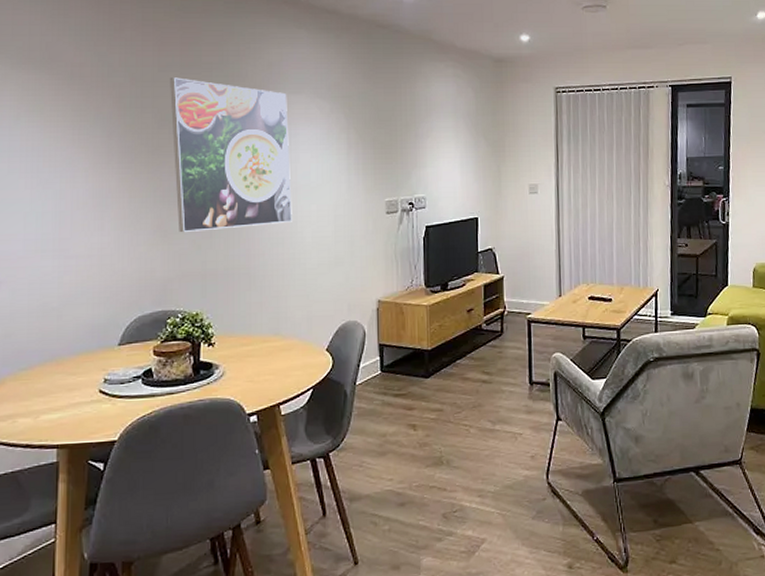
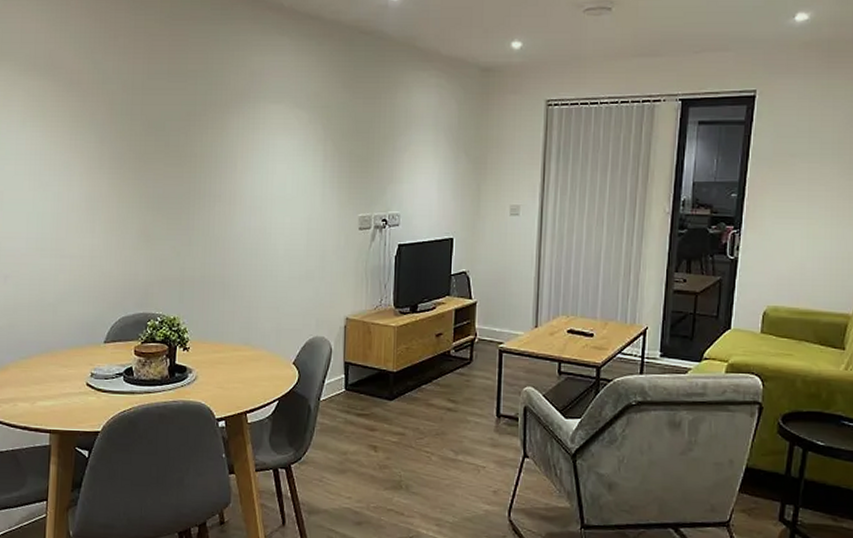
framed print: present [170,77,292,233] -> none [157,85,267,239]

